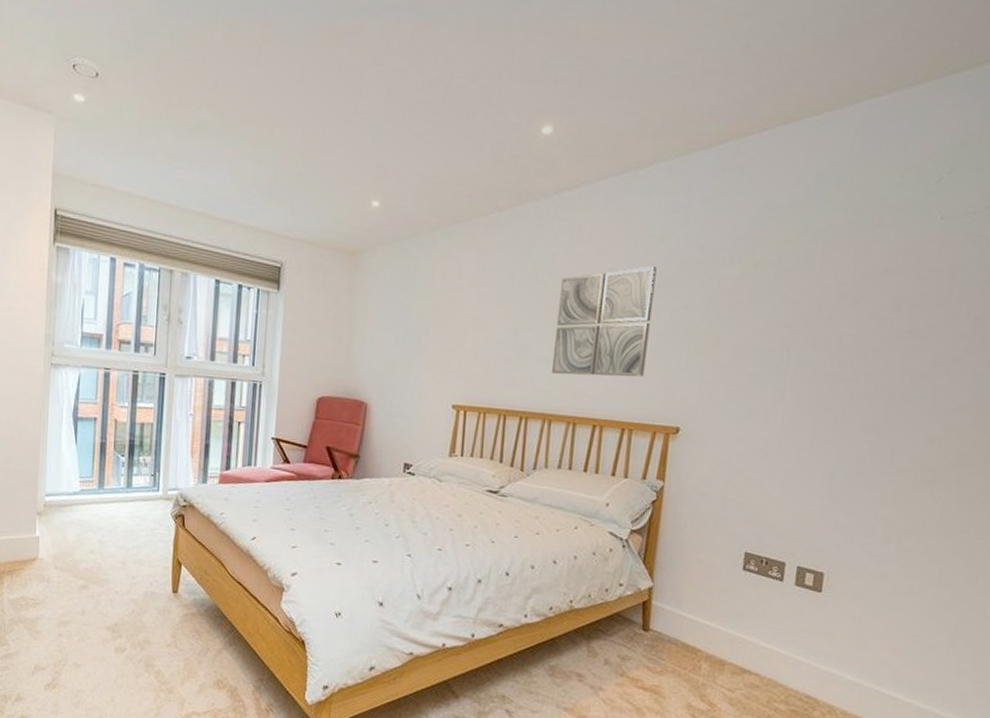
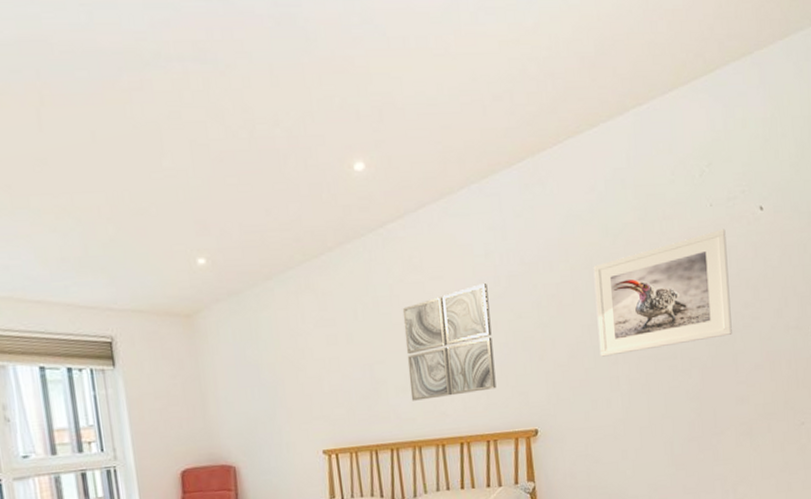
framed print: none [768,246,955,368] -> present [593,229,732,357]

